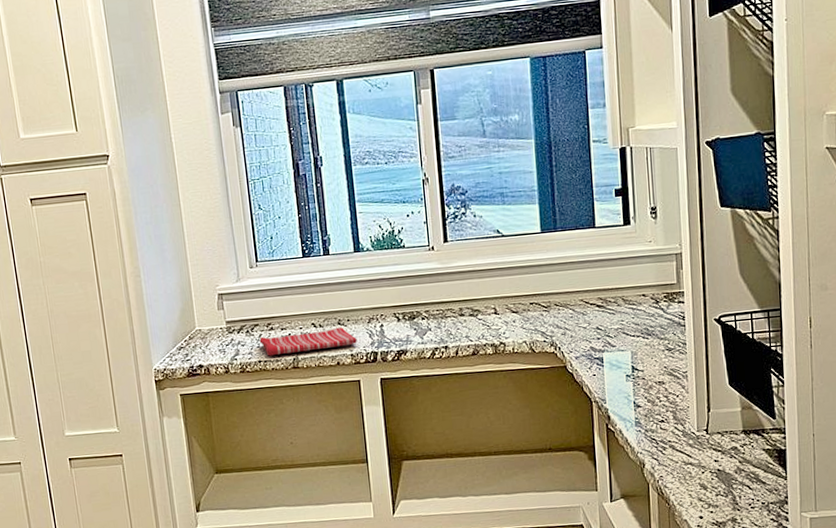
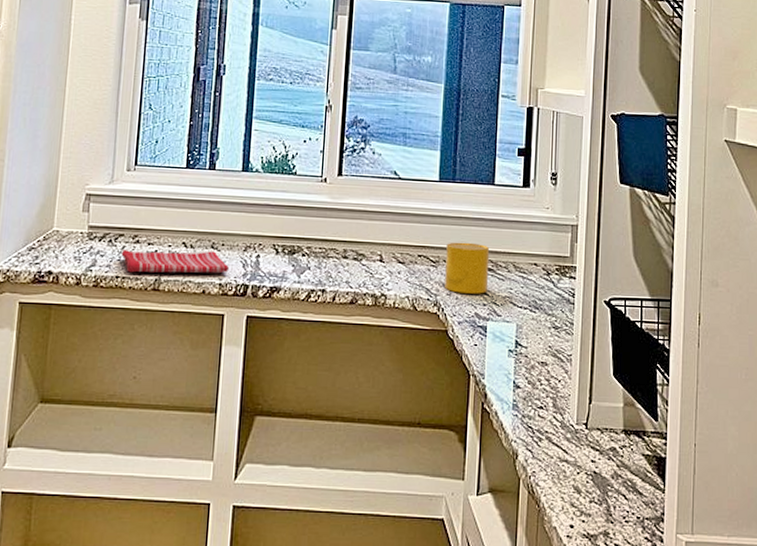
cup: none [556,284,600,332] -> present [445,242,490,294]

